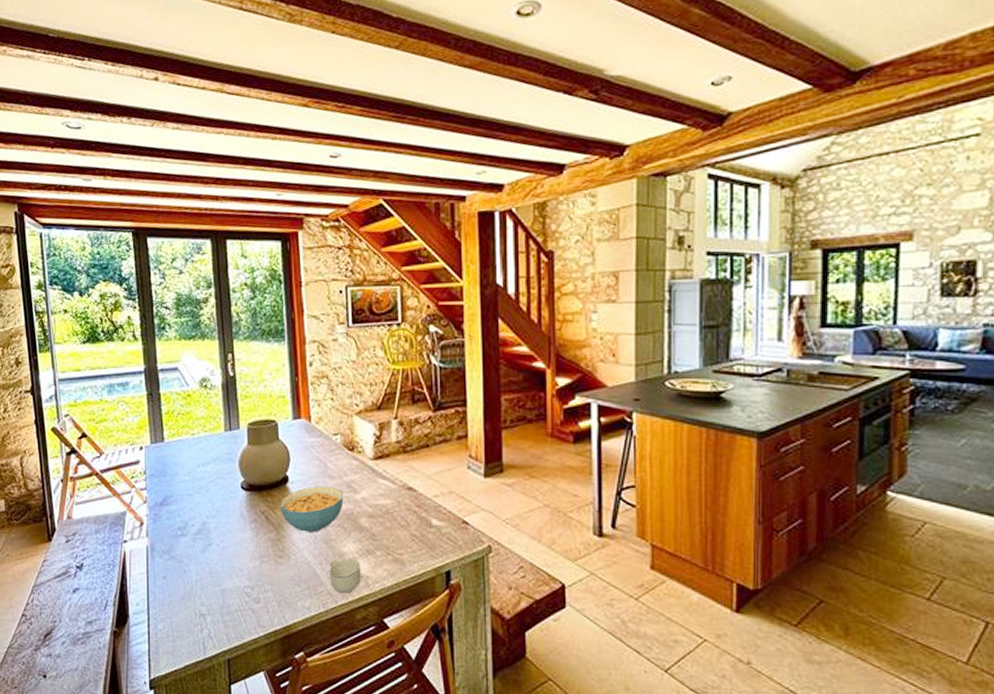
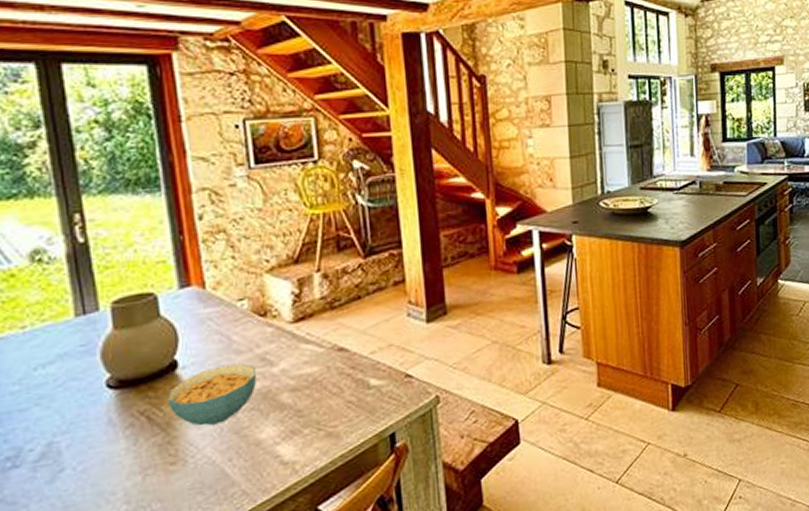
cup: present [329,558,361,593] -> none [242,444,286,490]

